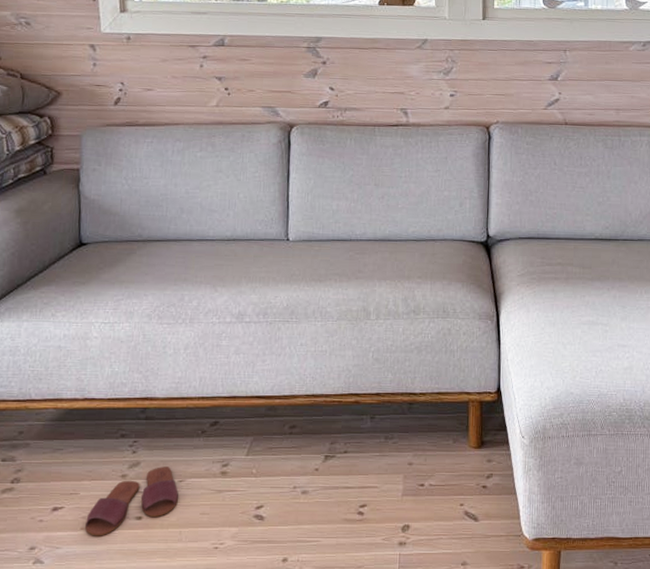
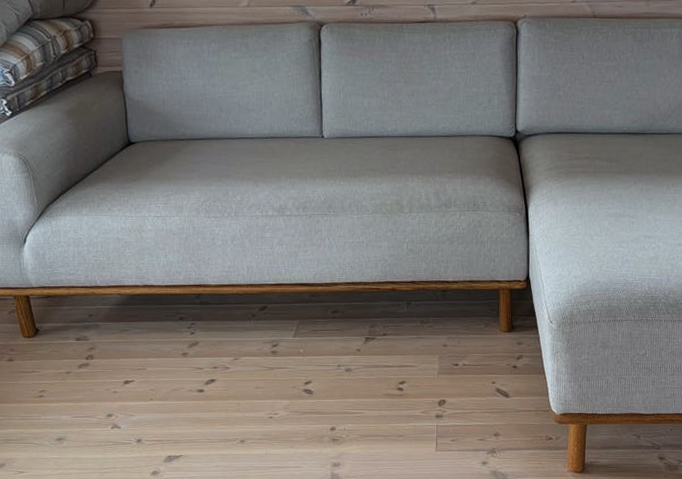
slippers: present [85,466,179,536] -> none [154,346,235,406]

